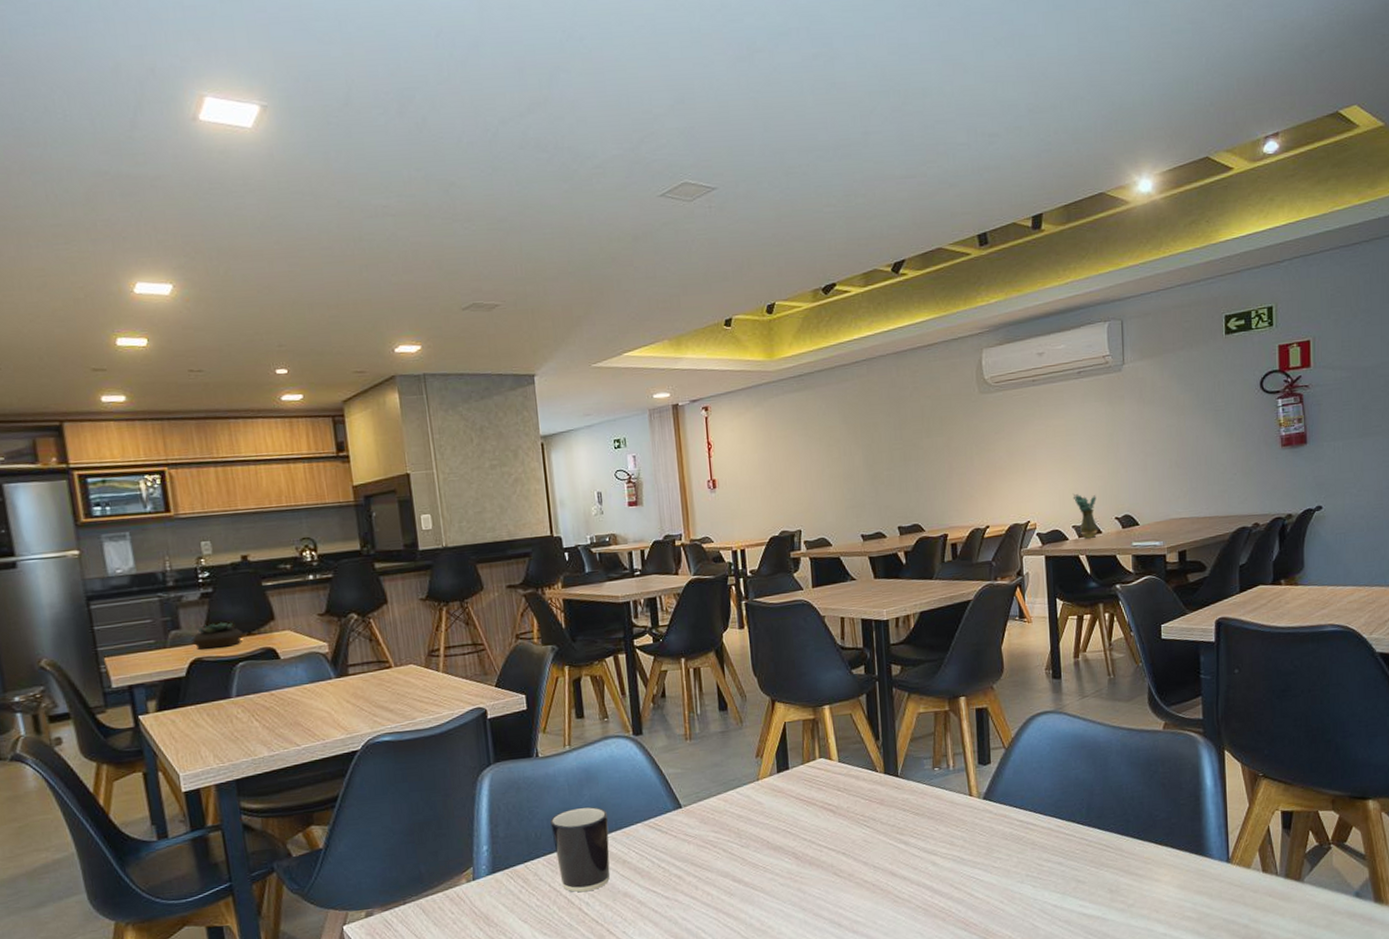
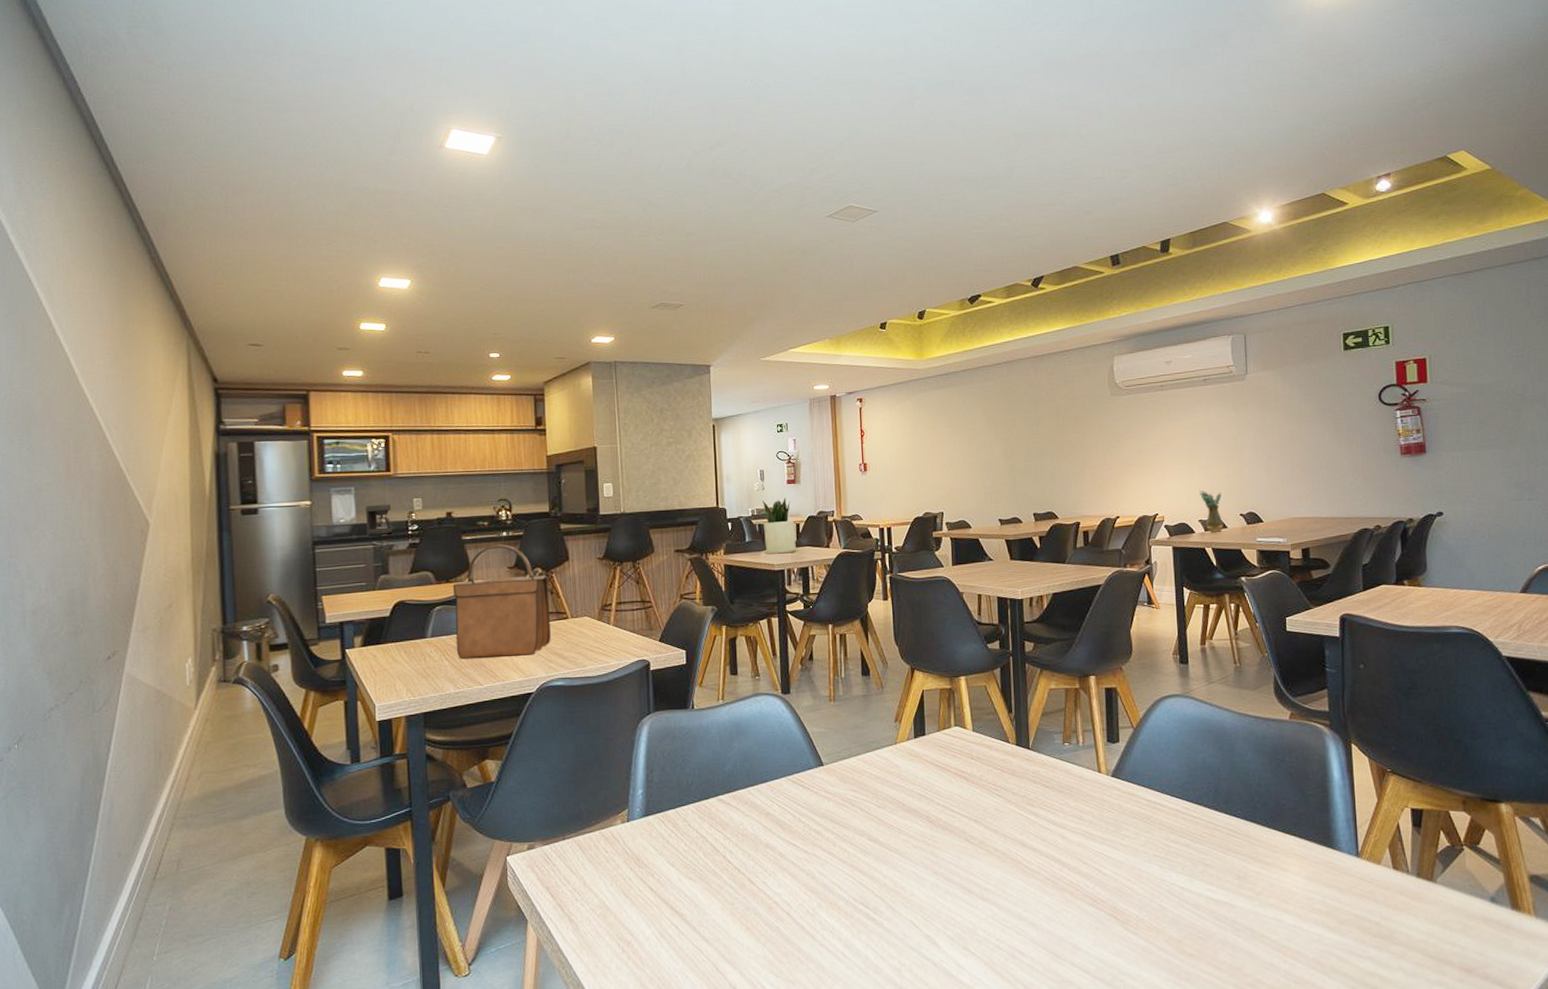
coffee maker: none [144,549,181,588] -> present [365,503,393,536]
succulent plant: present [192,622,243,651] -> none [397,569,441,594]
handbag: none [255,589,374,719] -> present [452,544,551,660]
mug: present [550,806,610,893] -> none [701,758,755,841]
planter: none [601,522,646,586] -> present [761,497,800,555]

